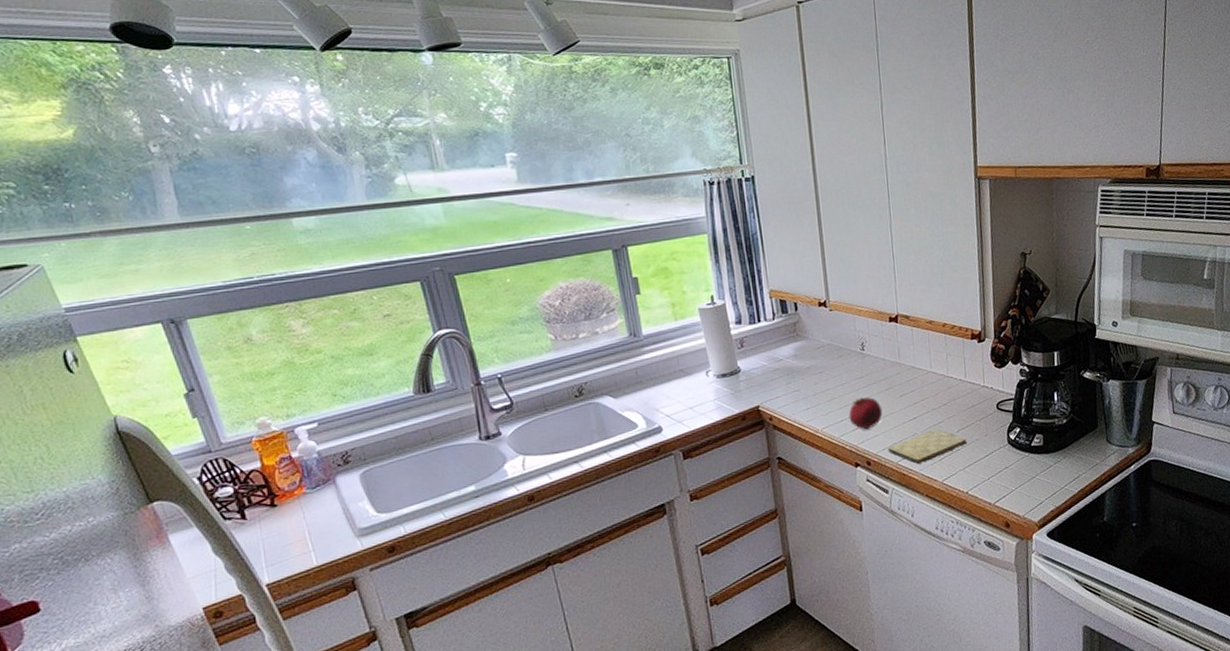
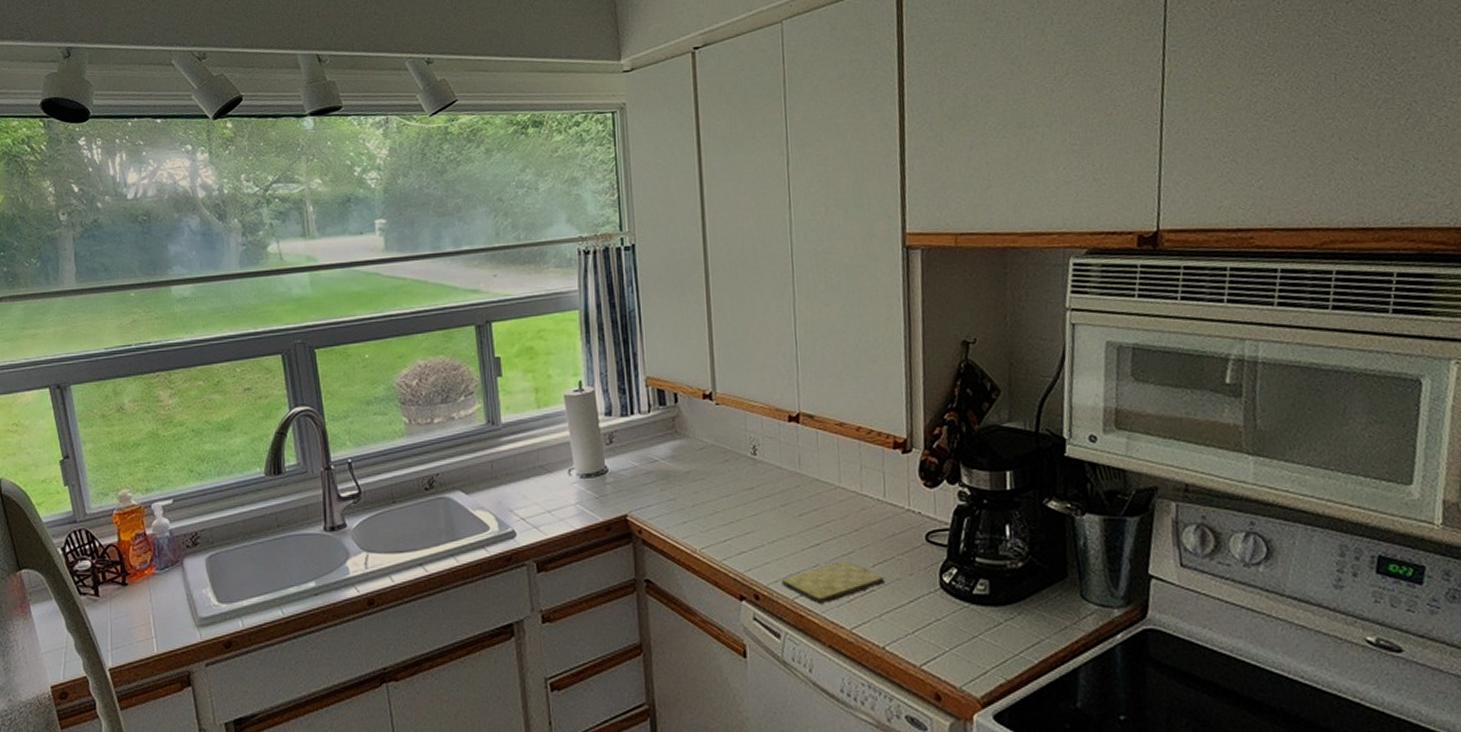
fruit: present [848,397,883,430] -> none [734,513,777,554]

